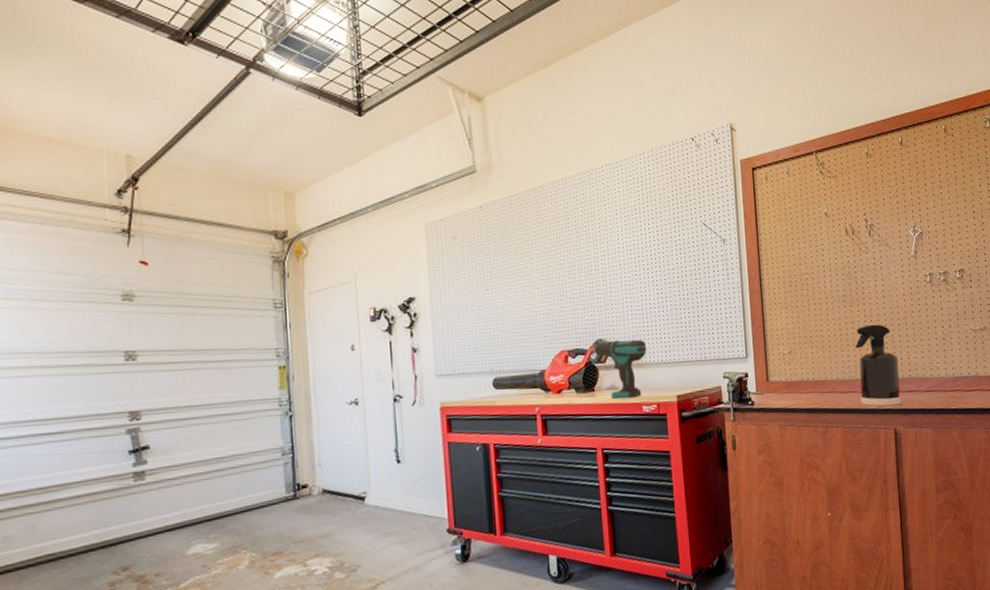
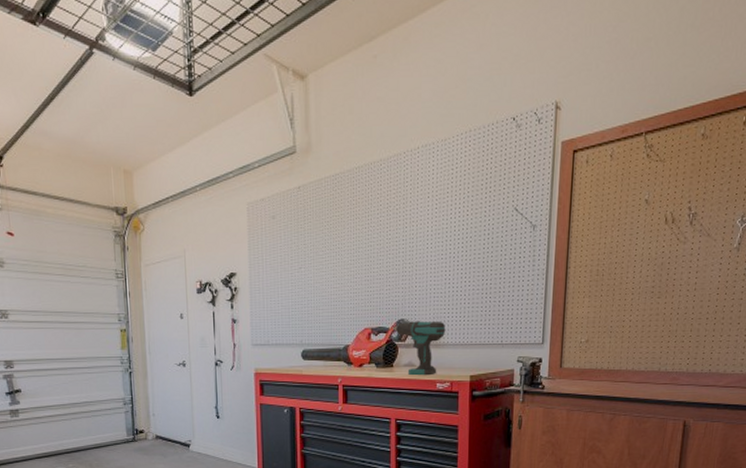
spray bottle: present [855,324,902,407] -> none [653,317,700,399]

